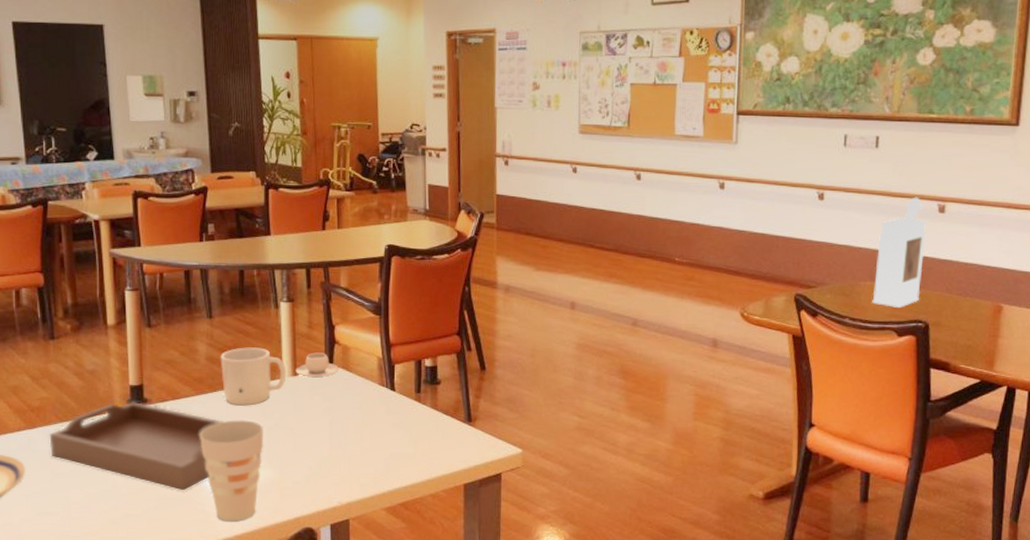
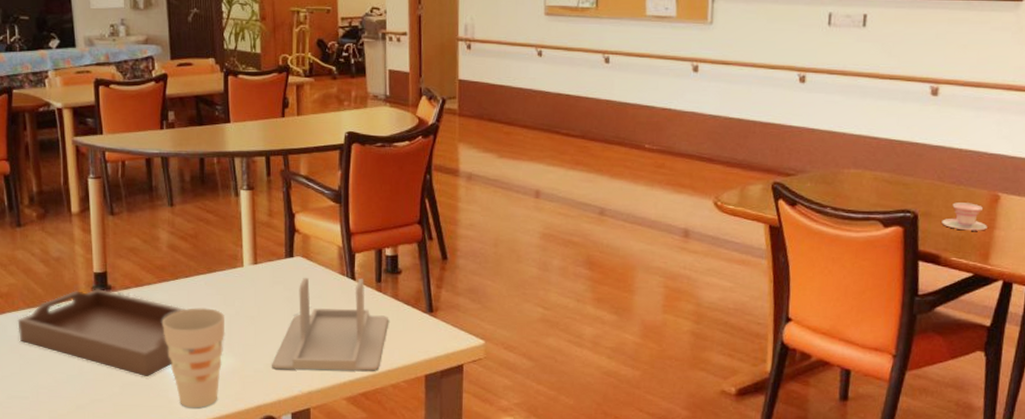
mug: present [220,347,287,406] -> none [181,235,247,294]
teacup: present [295,352,339,378] -> none [256,241,299,266]
napkin holder: none [311,388,429,481] -> present [272,277,389,371]
tissue box: present [872,197,927,308] -> none [856,79,918,197]
teacup: none [950,313,992,340] -> present [941,202,988,231]

